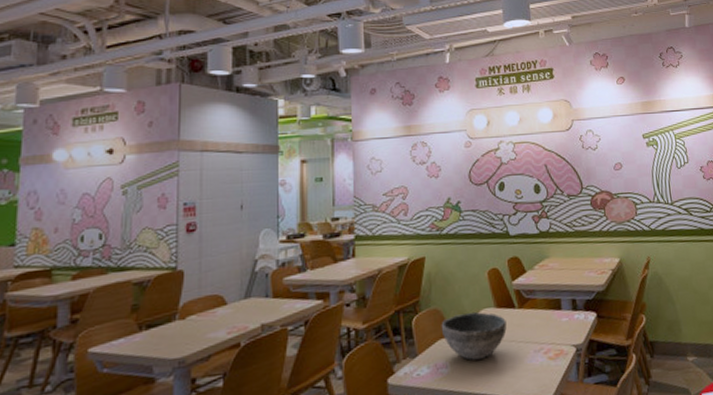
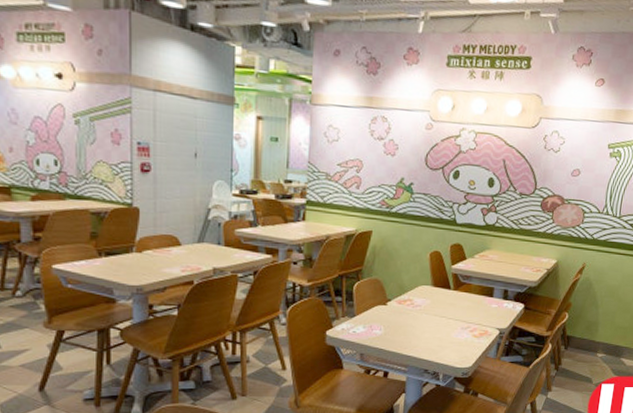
bowl: present [441,312,507,361] -> none [379,287,440,327]

